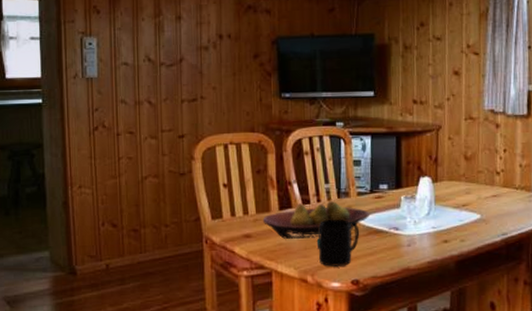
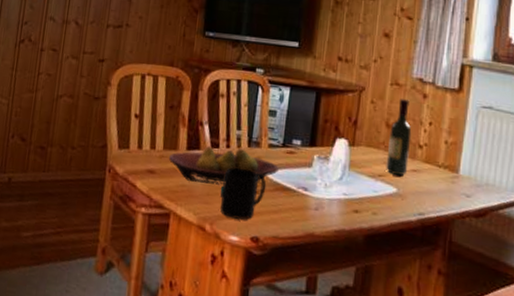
wine bottle: none [467,131,489,202] -> present [386,99,412,176]

